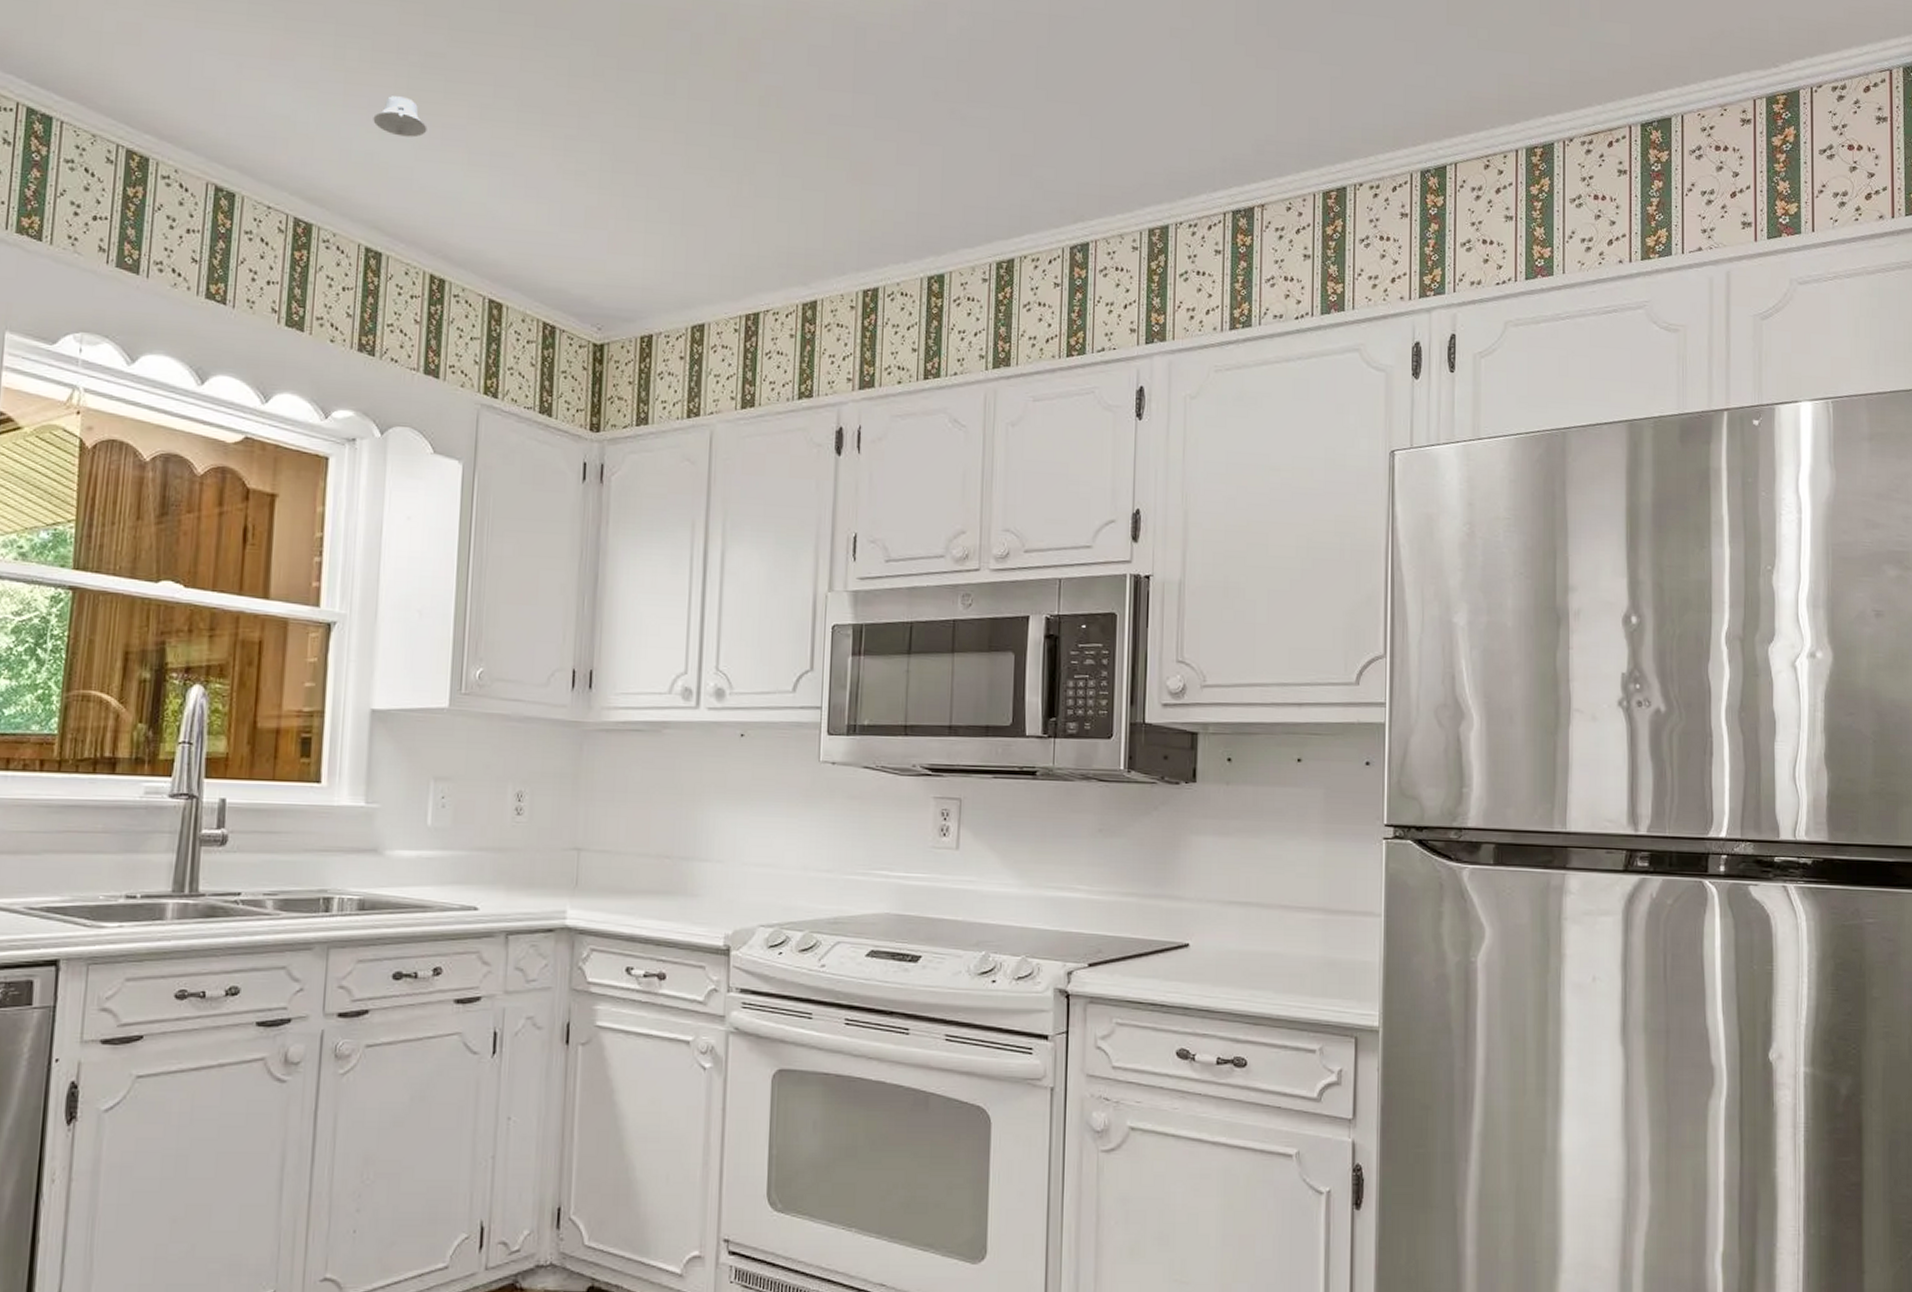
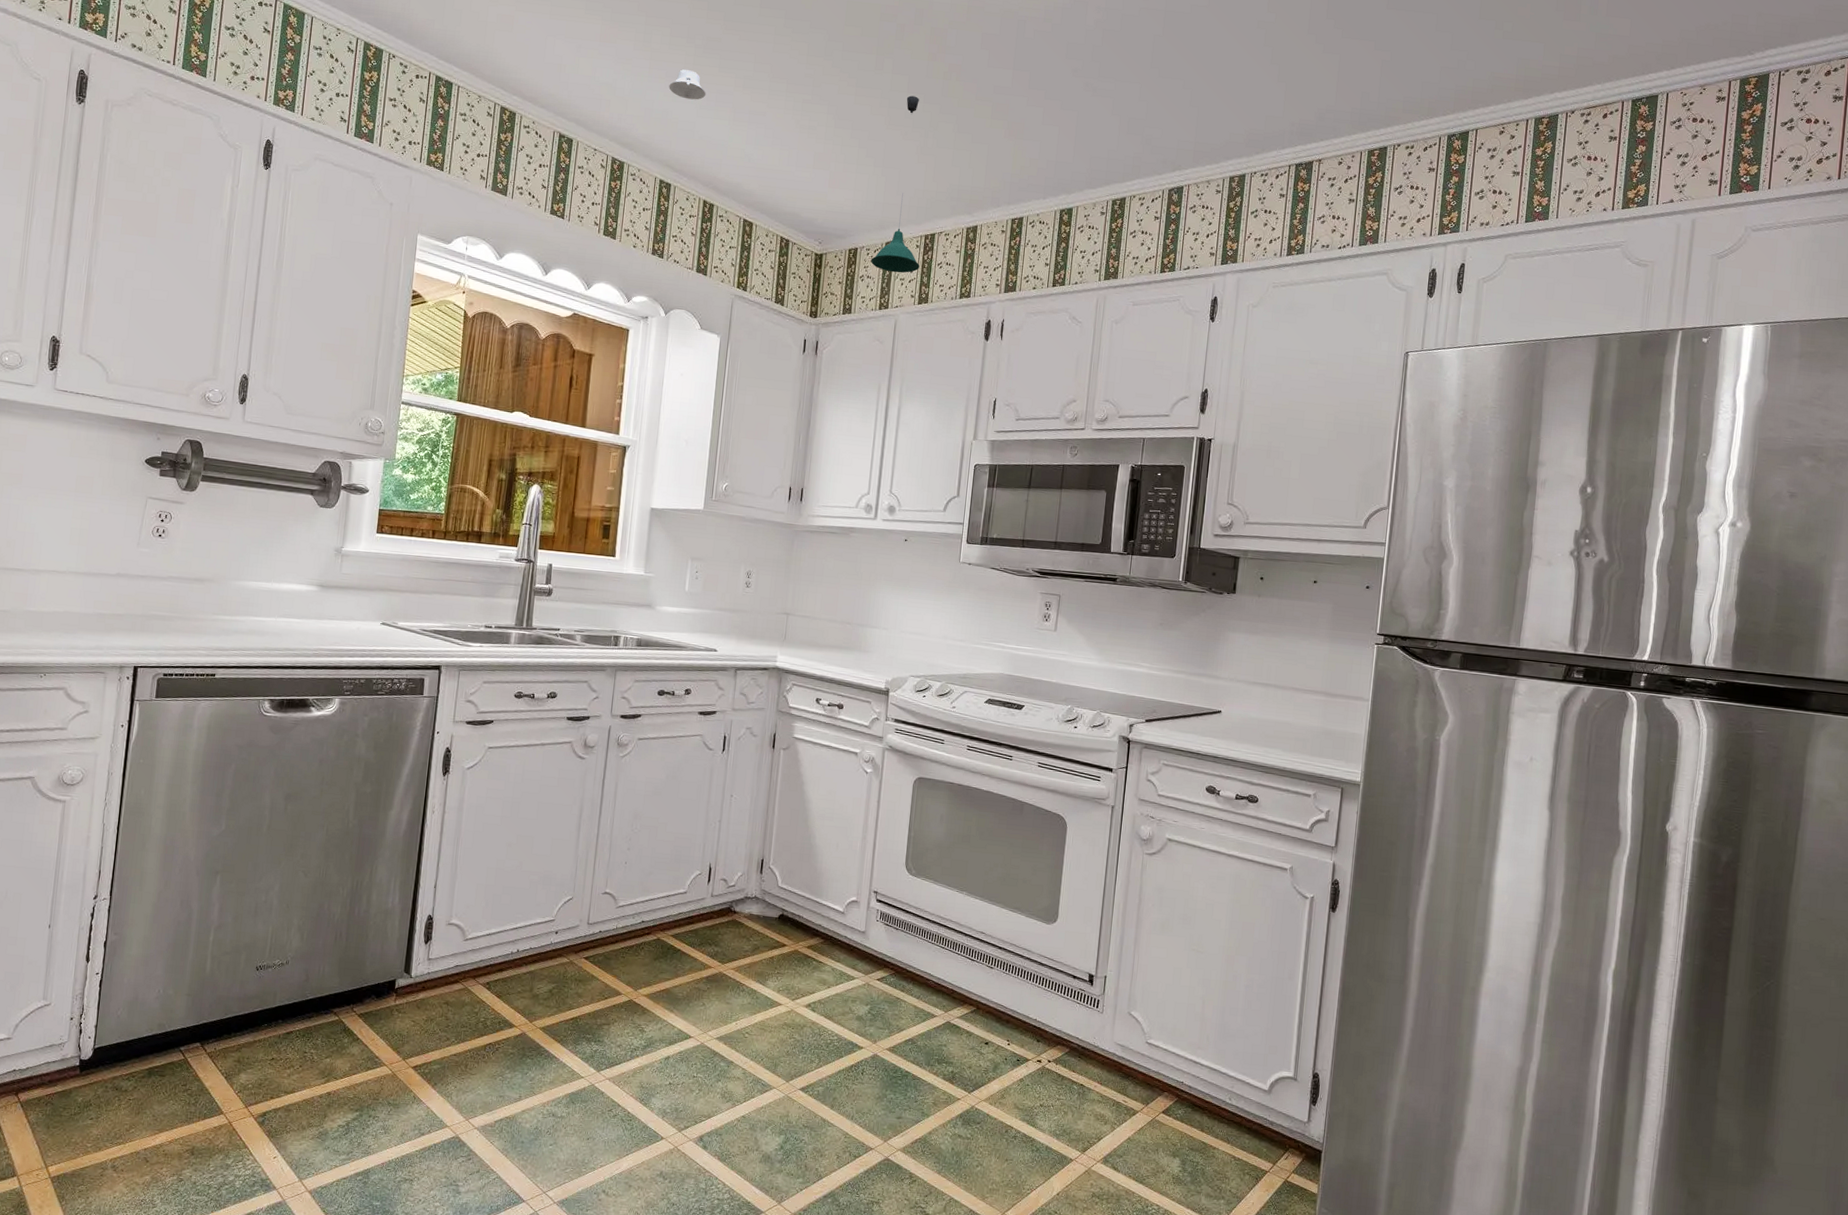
pendant light: none [671,128,741,368] -> present [870,95,920,273]

